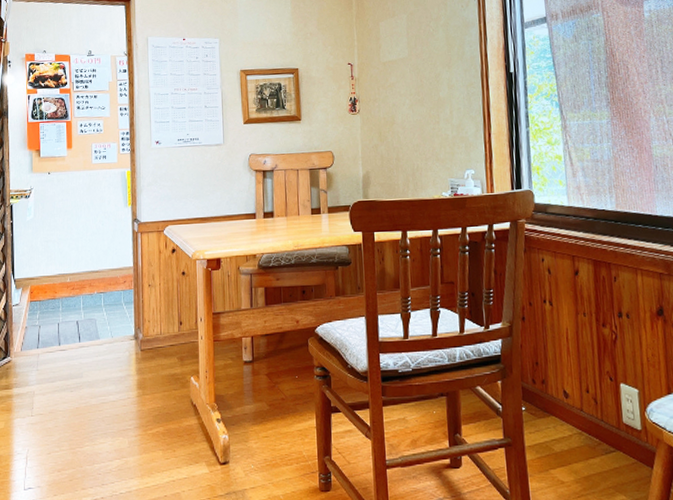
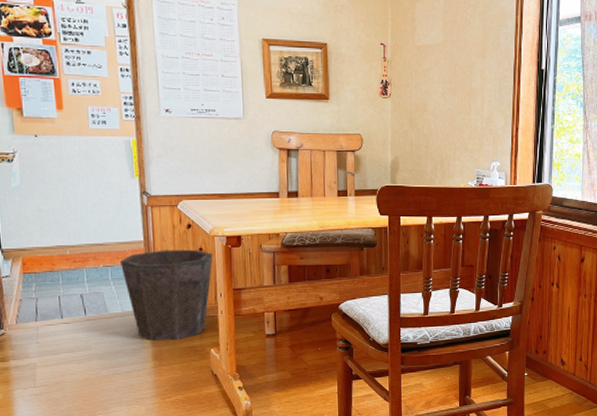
waste bin: none [112,273,195,369] -> present [120,249,213,341]

